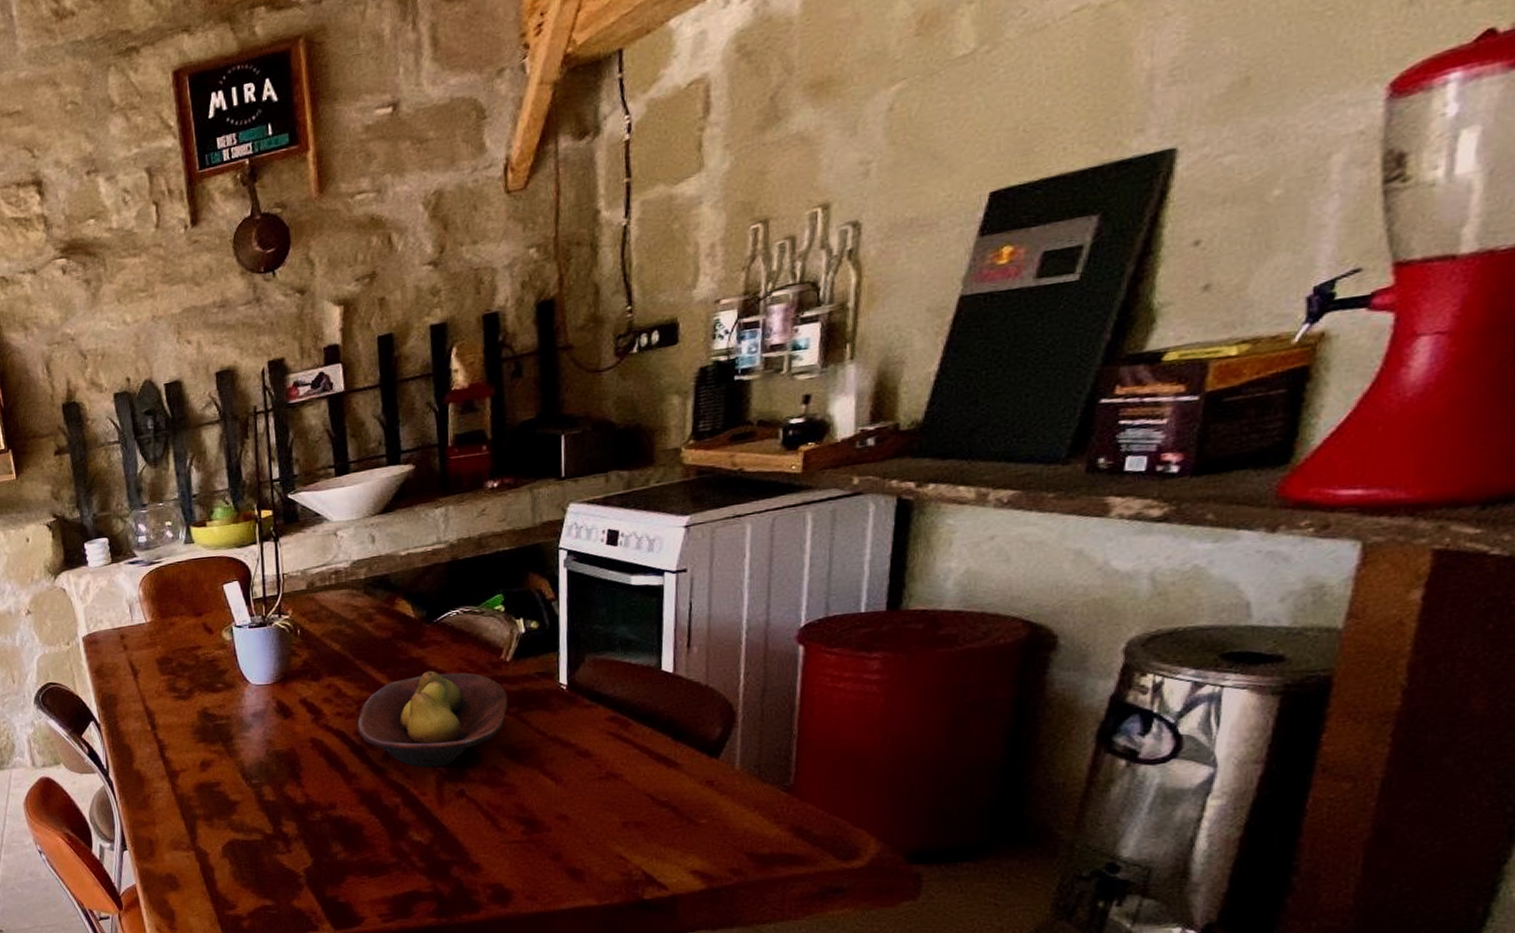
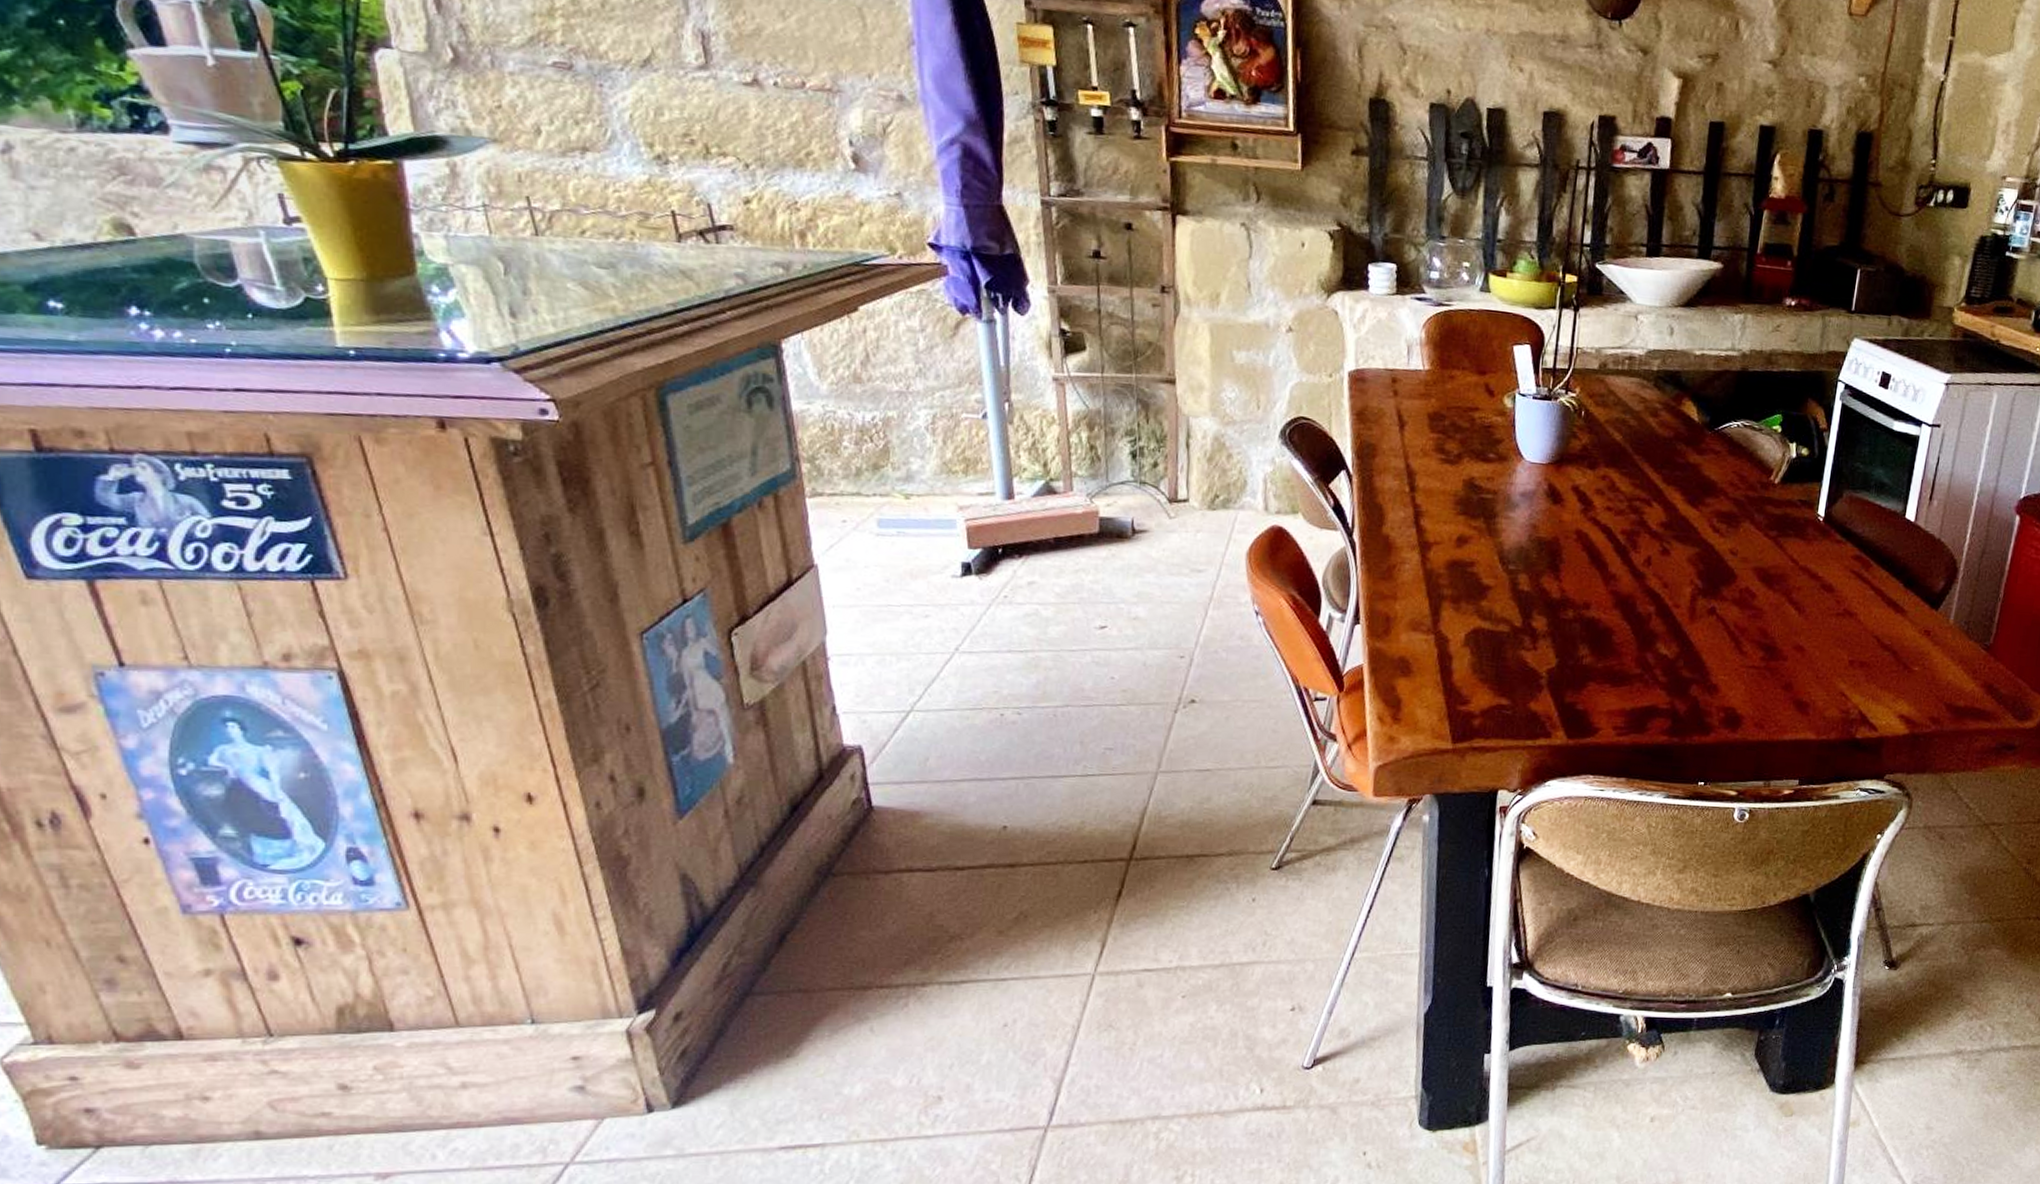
fruit bowl: present [356,670,509,768] -> none [1624,479,1771,581]

